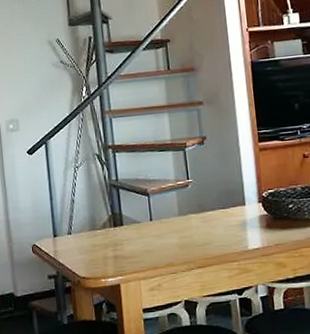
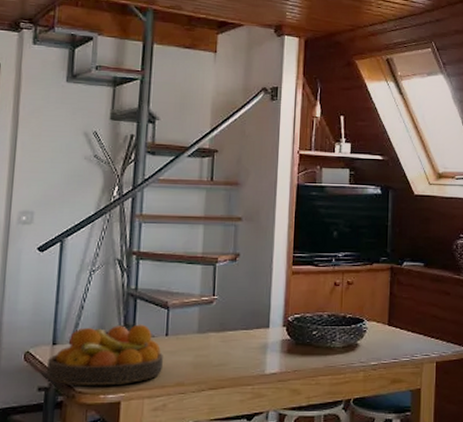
fruit bowl: none [52,212,152,272] -> present [47,324,163,386]

